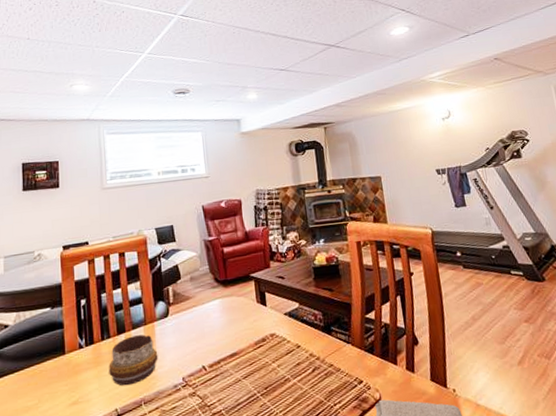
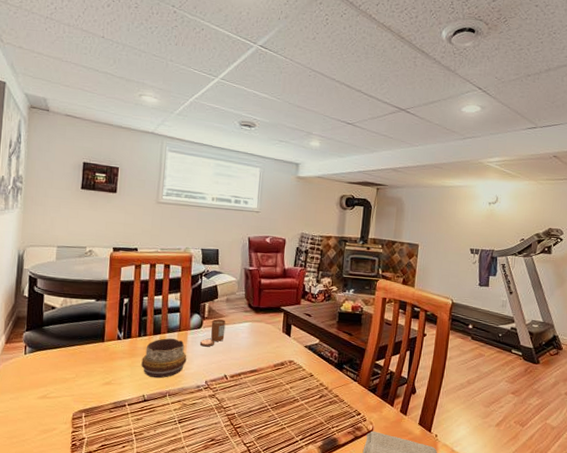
candle: none [169,301,195,338] -> present [199,319,226,347]

